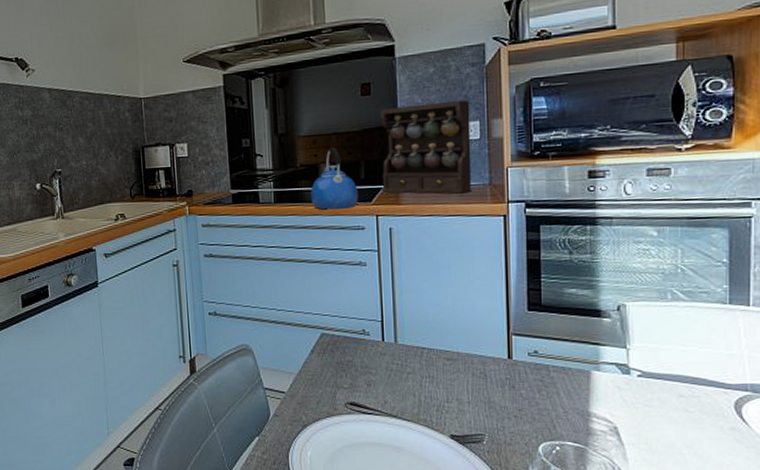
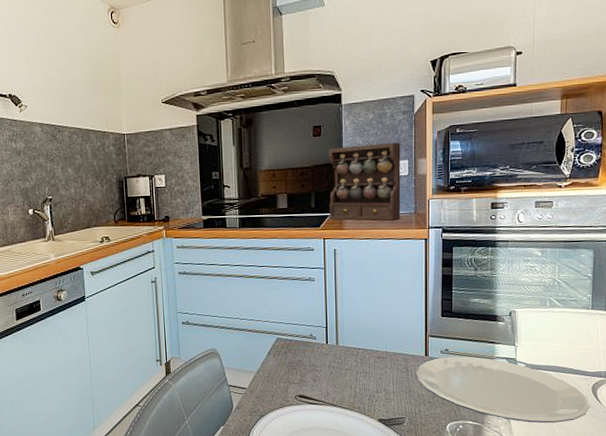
kettle: present [311,147,358,210] -> none [270,180,309,234]
plate: none [496,360,733,448] -> present [415,356,590,423]

